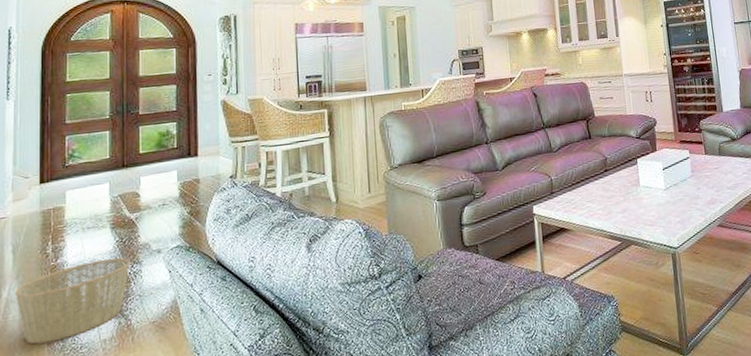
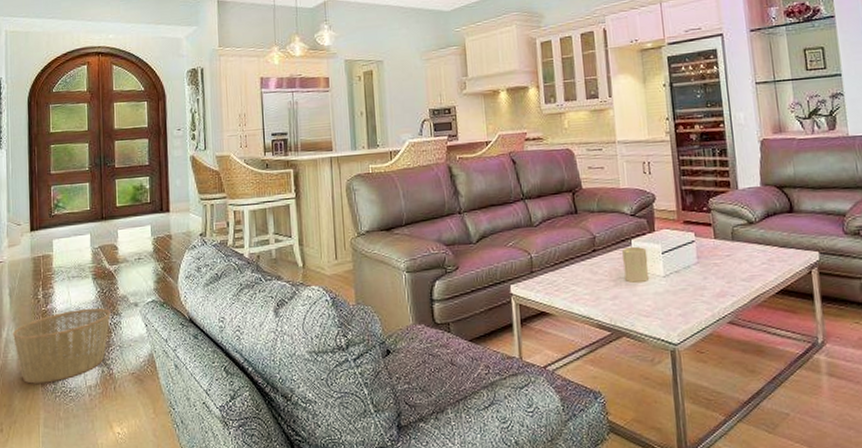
candle: none [629,164,652,197] -> present [622,246,648,284]

